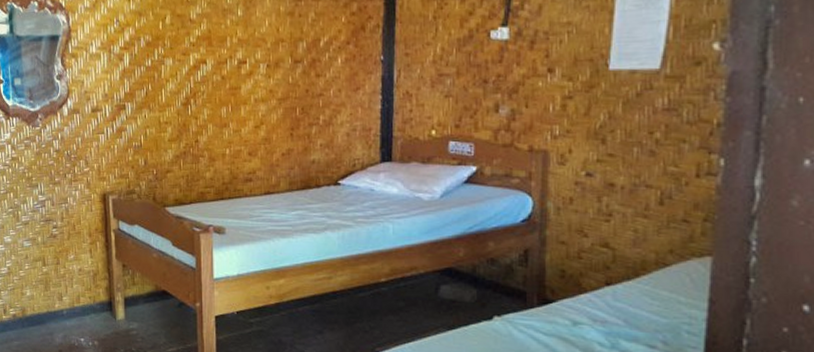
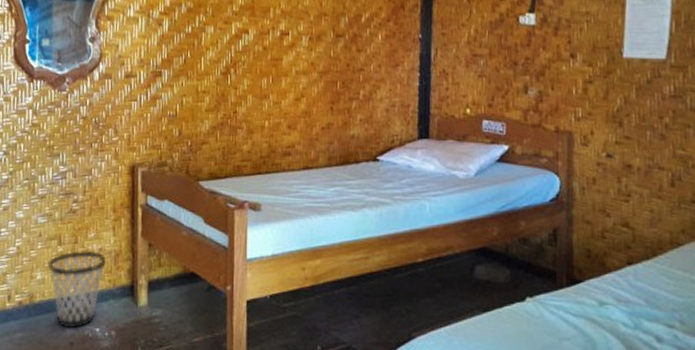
wastebasket: none [35,270,86,339] -> present [47,250,106,329]

